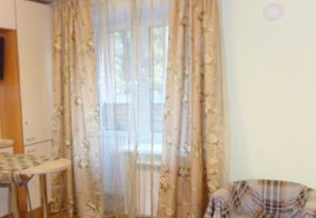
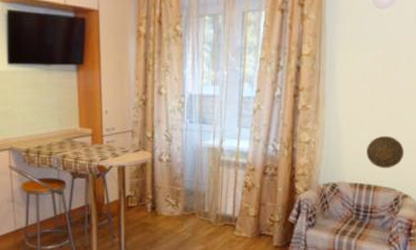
decorative plate: none [270,134,305,165] -> present [366,135,405,169]

